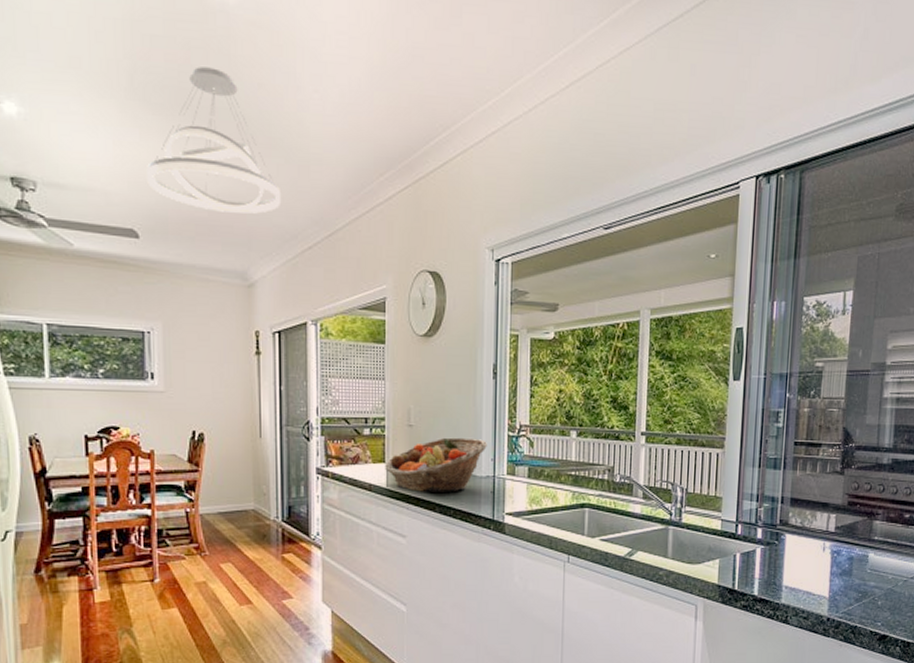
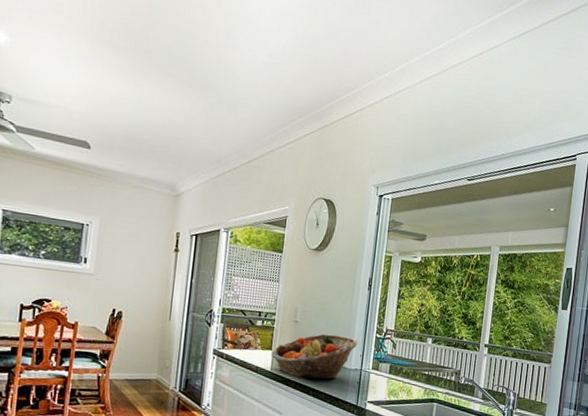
pendant light: present [147,67,282,214] -> none [104,22,212,140]

